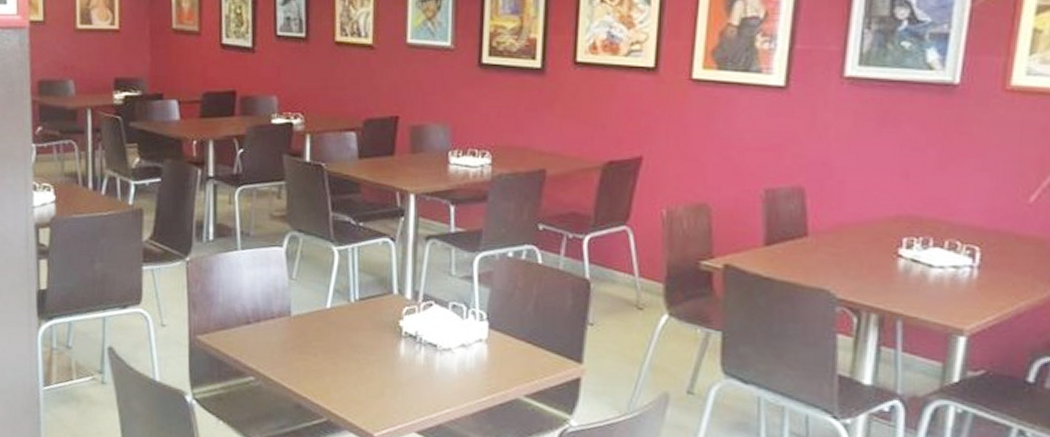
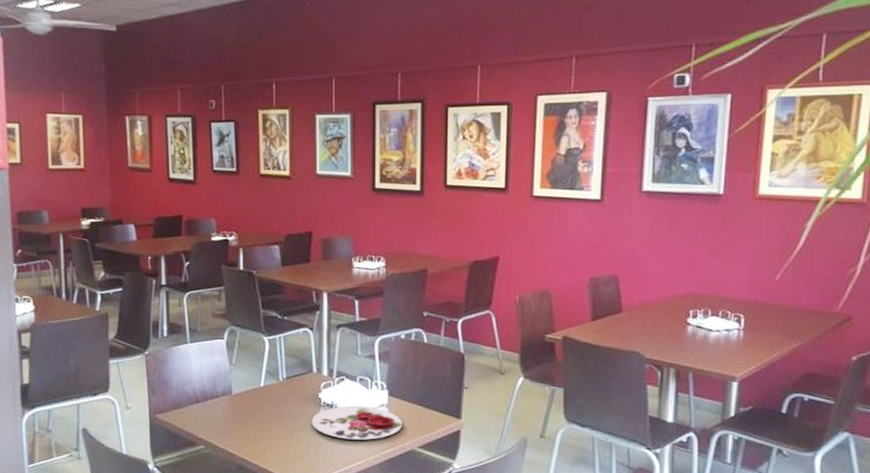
plate: none [389,338,506,383] -> present [311,406,403,440]

